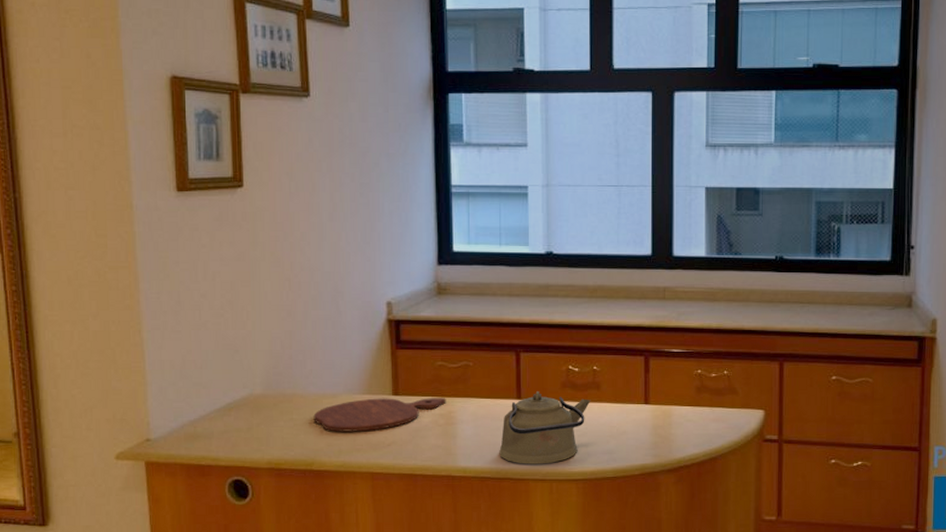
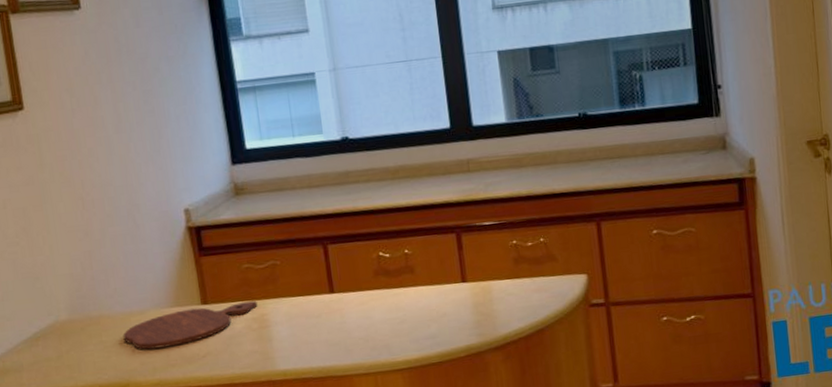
kettle: present [499,391,591,464] -> none [318,283,407,360]

